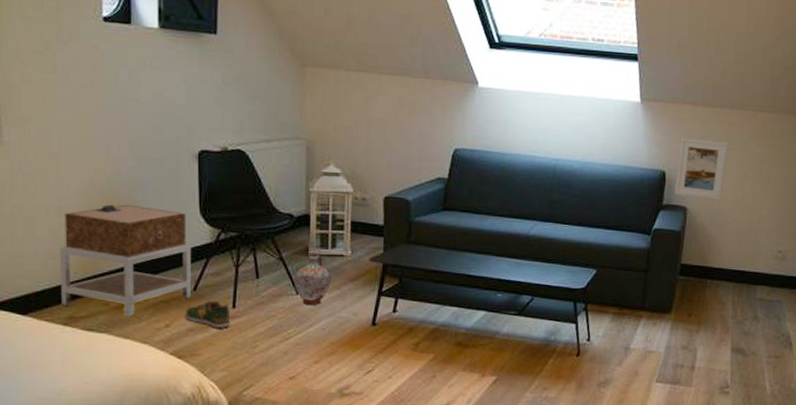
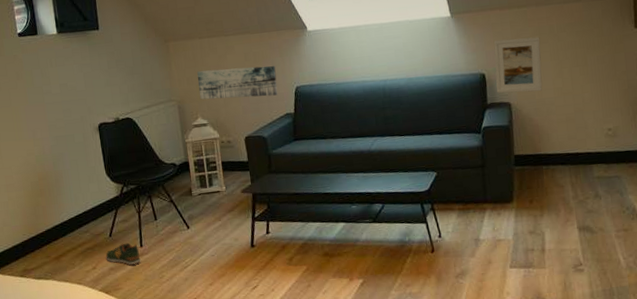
nightstand: present [59,204,191,317] -> none [10,175,108,265]
ceramic jug: present [294,253,332,305] -> none [184,192,214,237]
wall art: none [335,108,434,155] -> present [197,66,278,100]

